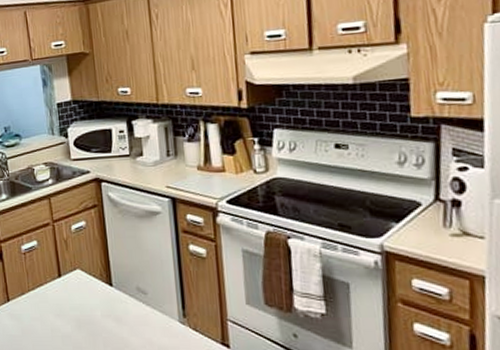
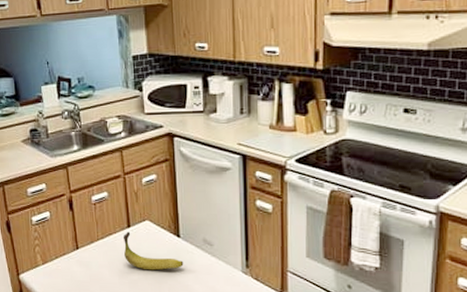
banana: none [55,281,118,323] -> present [124,231,184,271]

